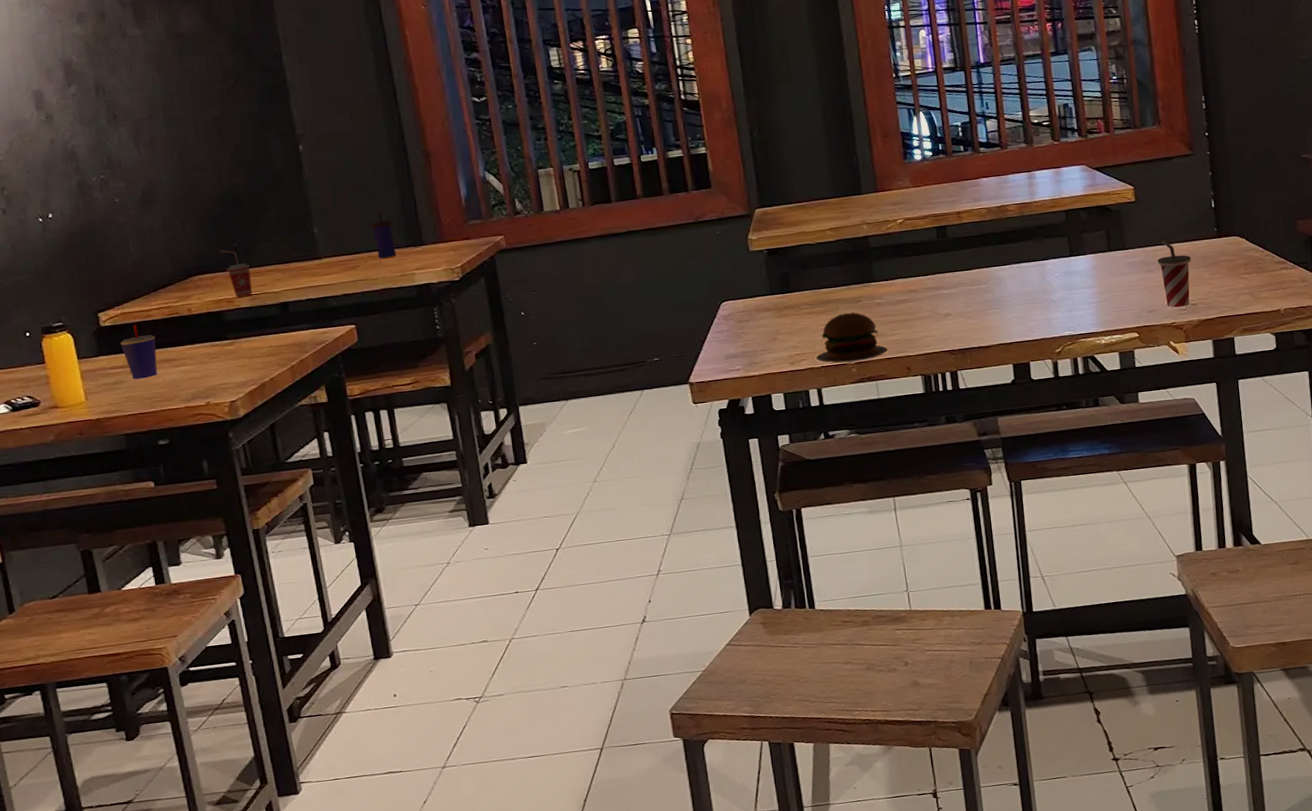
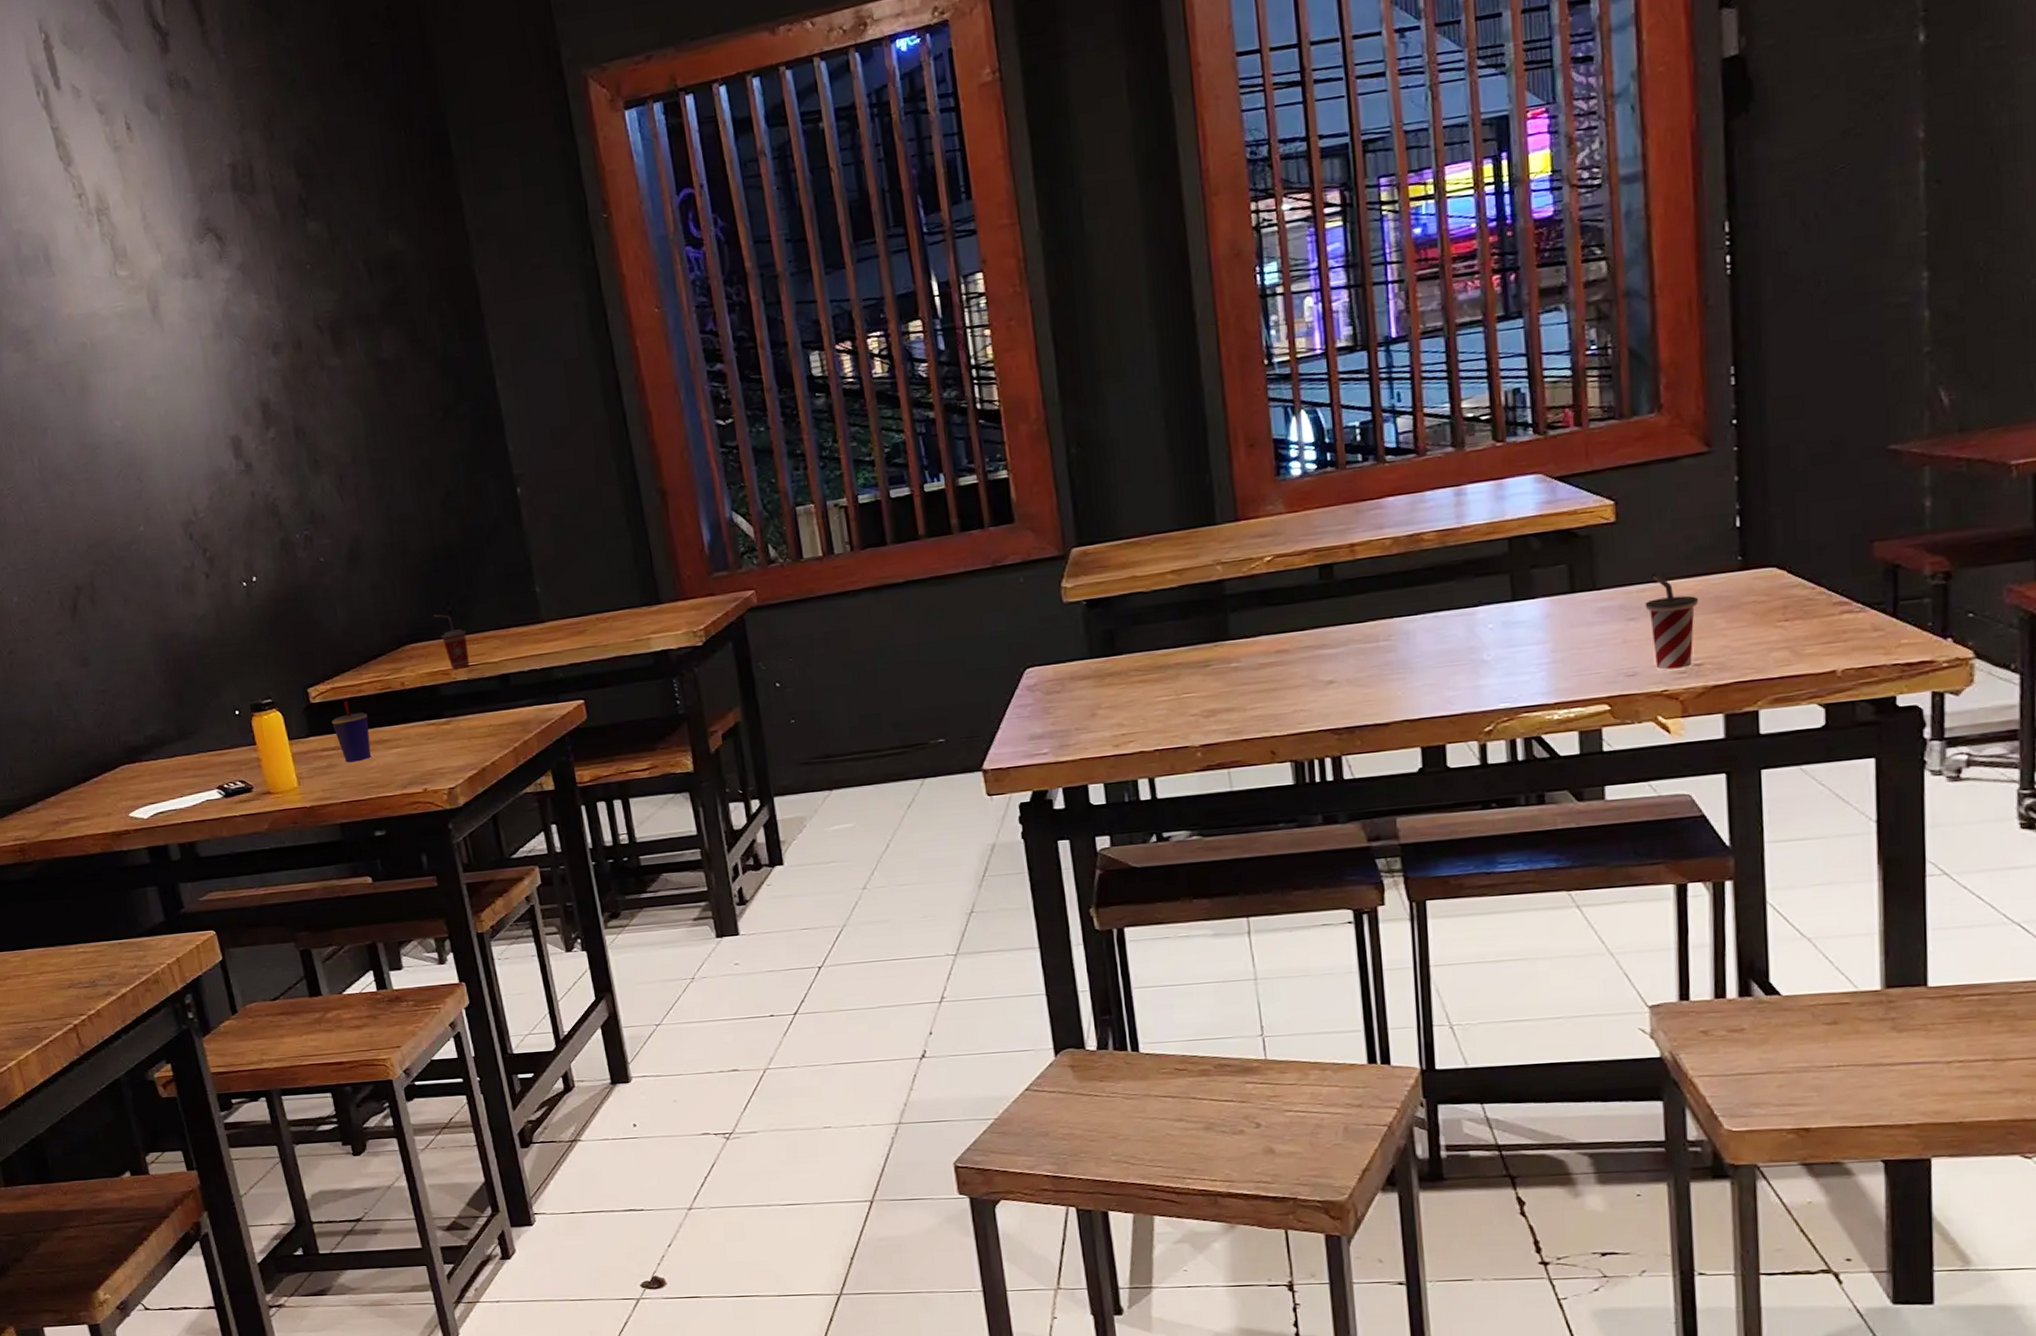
beverage cup: present [370,211,397,259] -> none [599,564,629,621]
burger: present [815,312,888,363] -> none [1147,679,1247,746]

